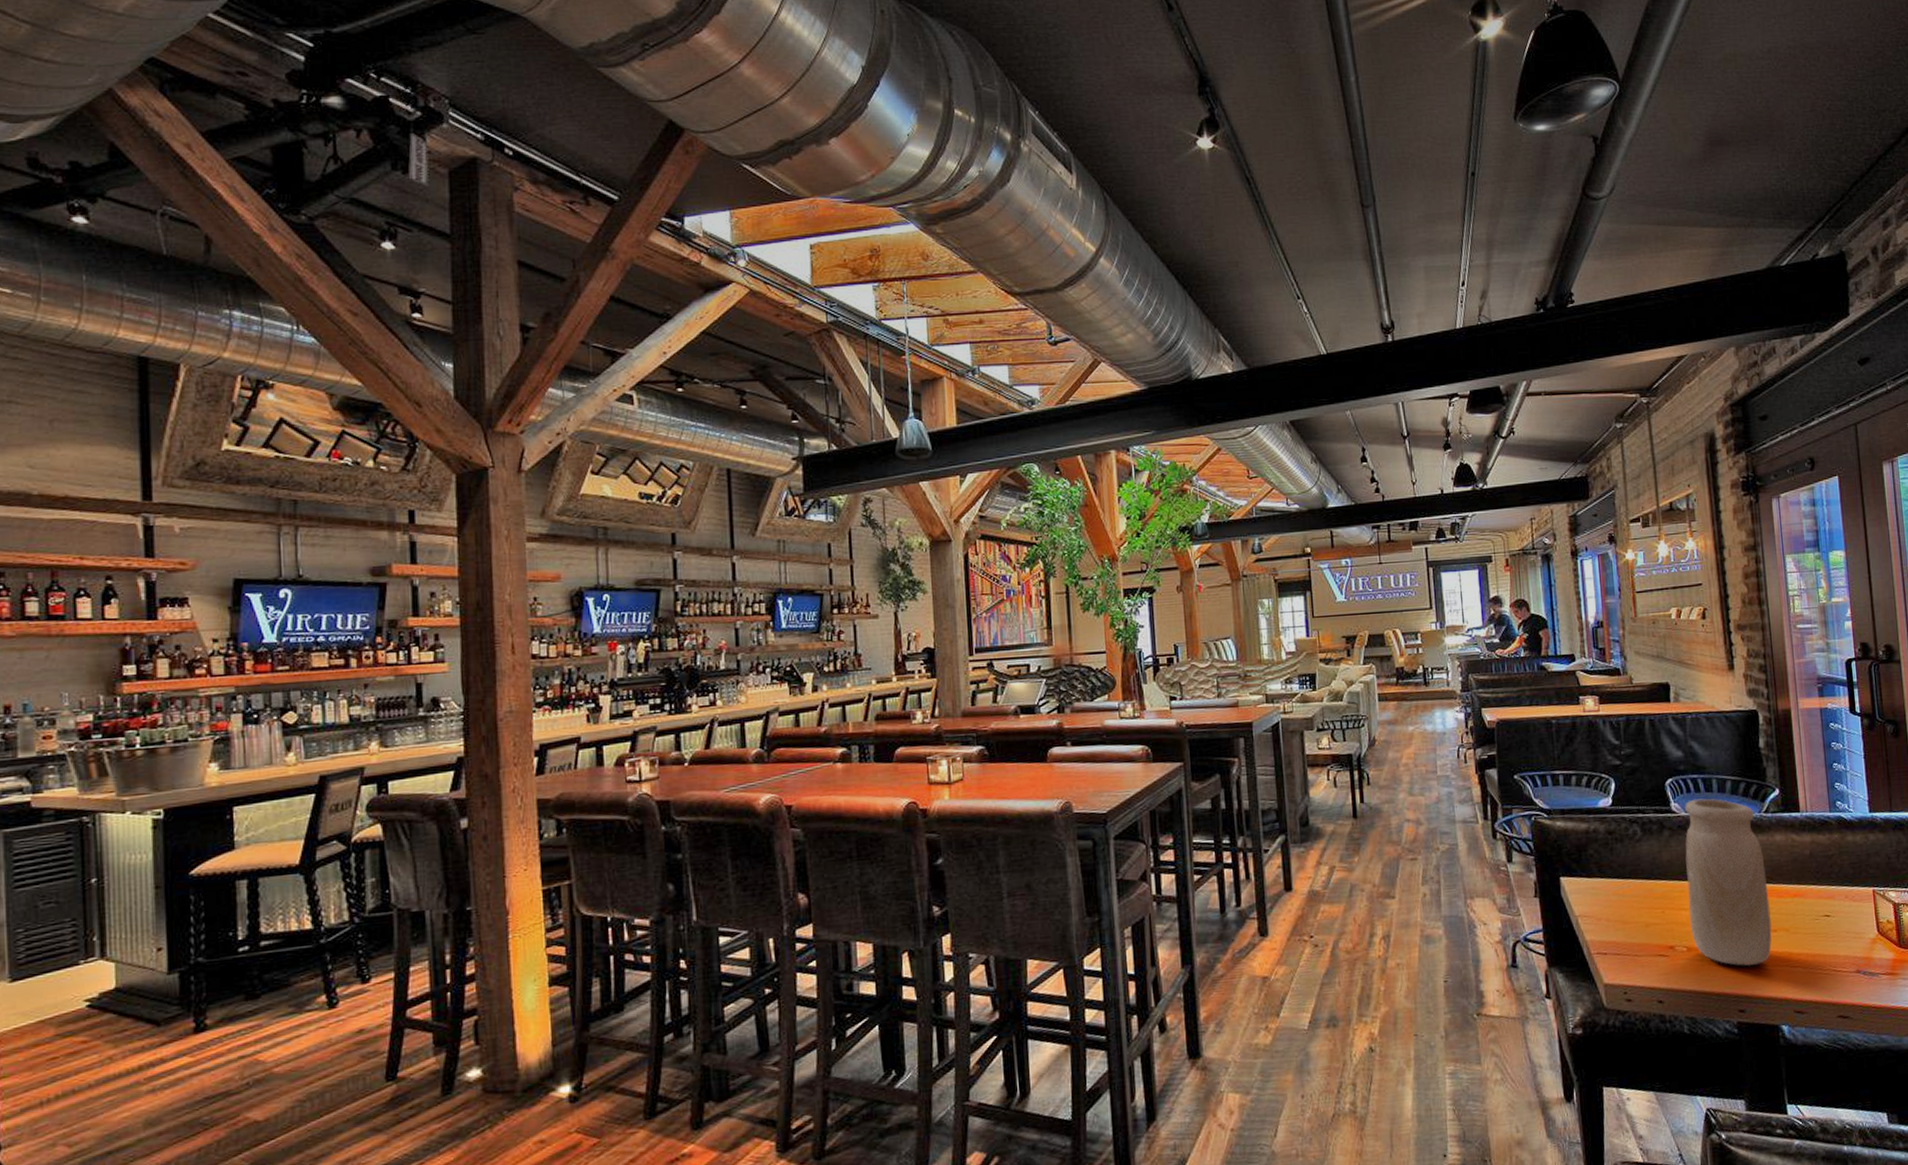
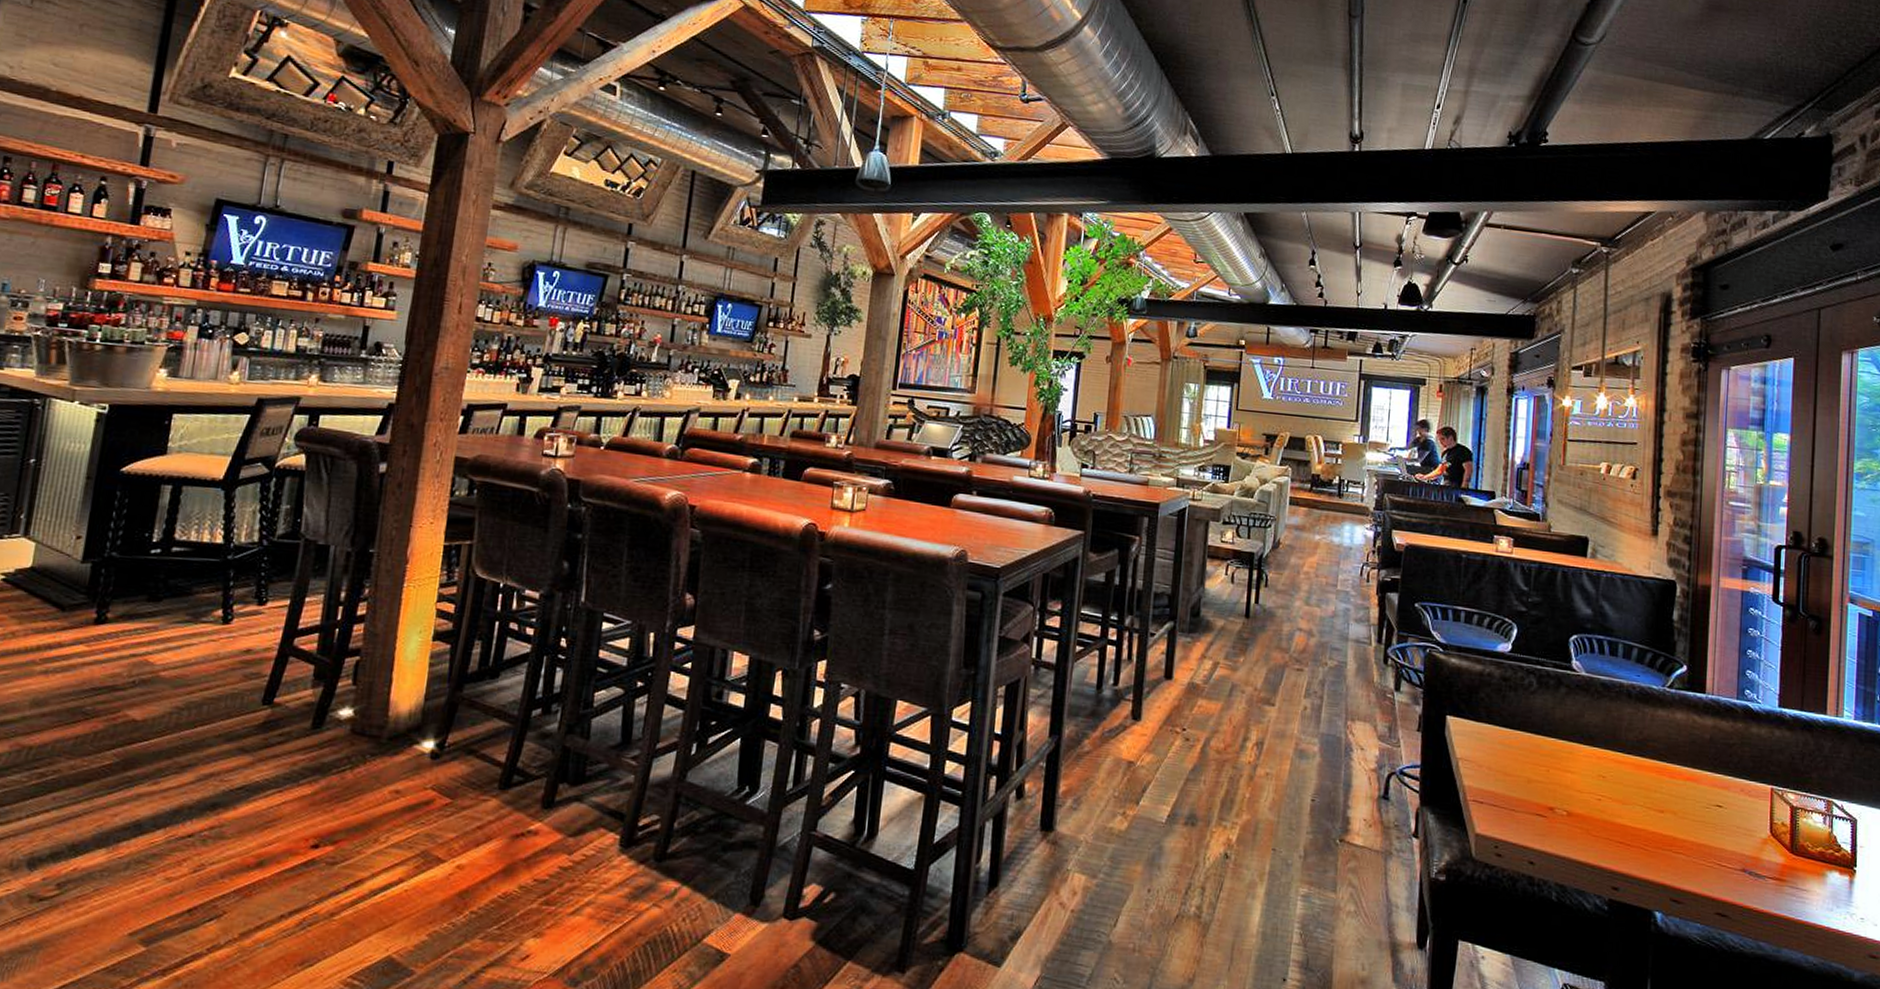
vase: present [1685,798,1772,967] -> none [1573,660,1661,844]

